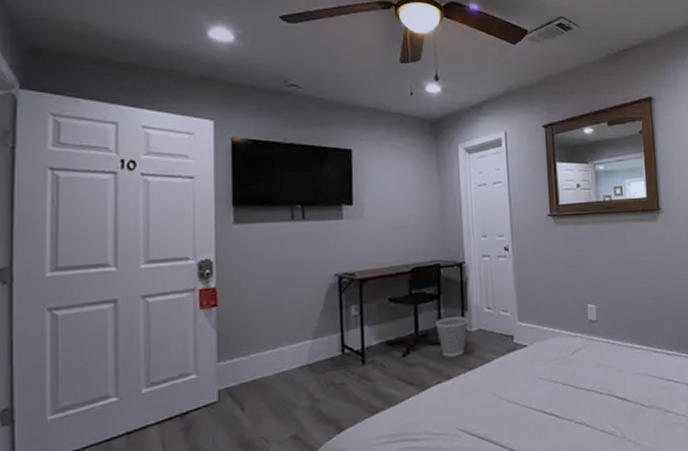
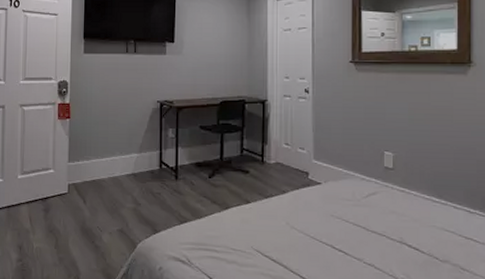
wastebasket: present [435,316,468,357] -> none [238,148,268,184]

